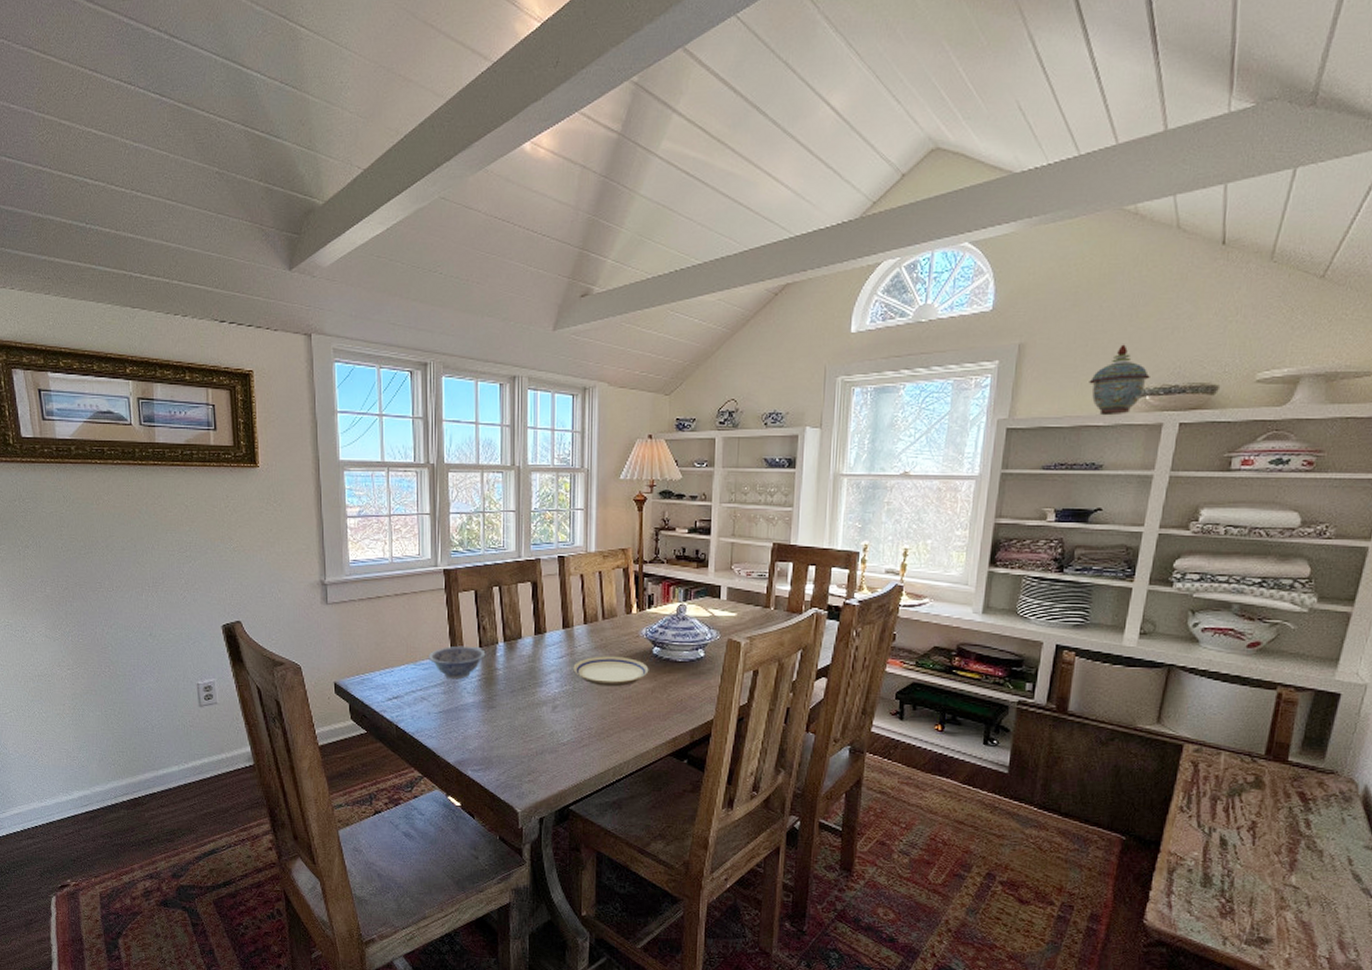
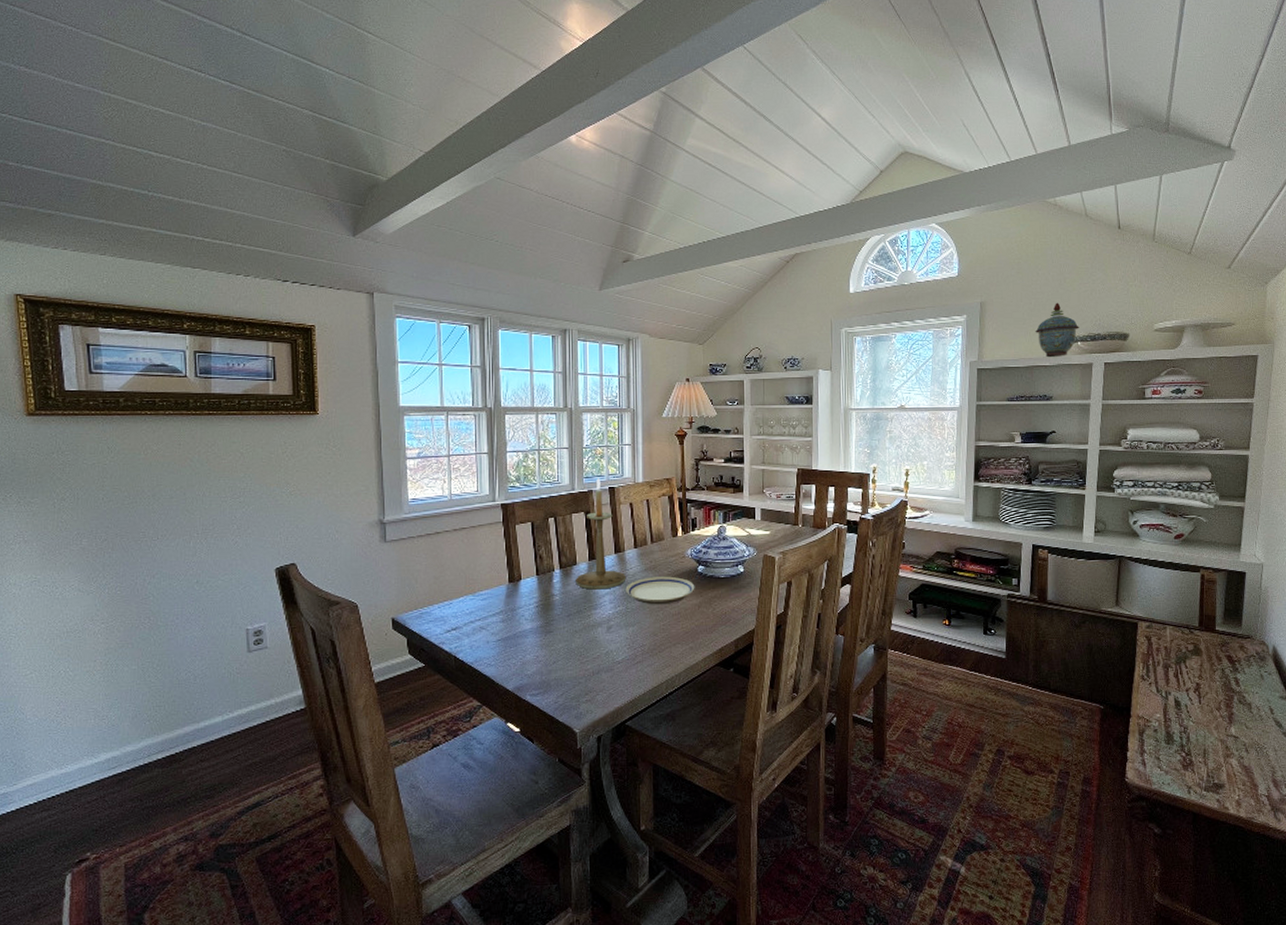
bowl: present [427,645,486,680] -> none [486,574,543,608]
candlestick: none [520,545,575,667] -> present [576,478,626,590]

